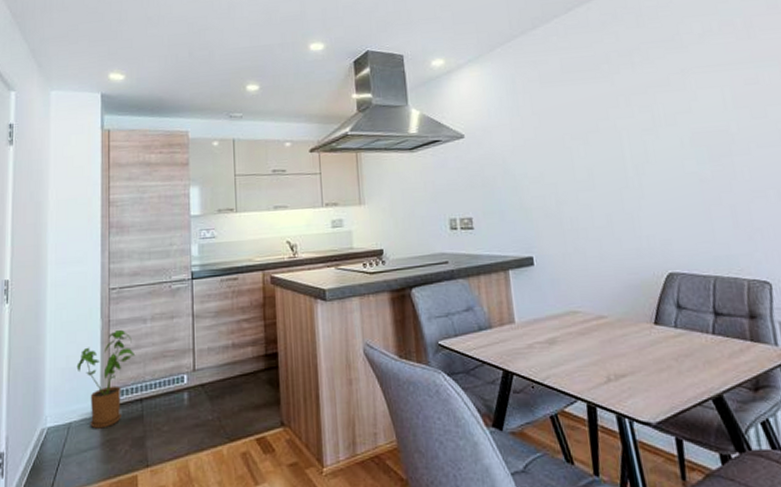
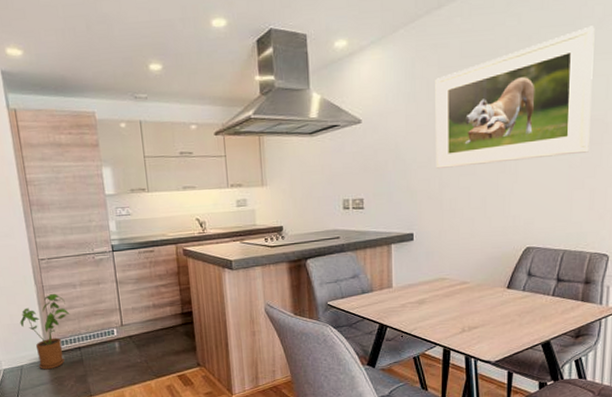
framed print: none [538,41,719,184] -> present [435,26,595,169]

